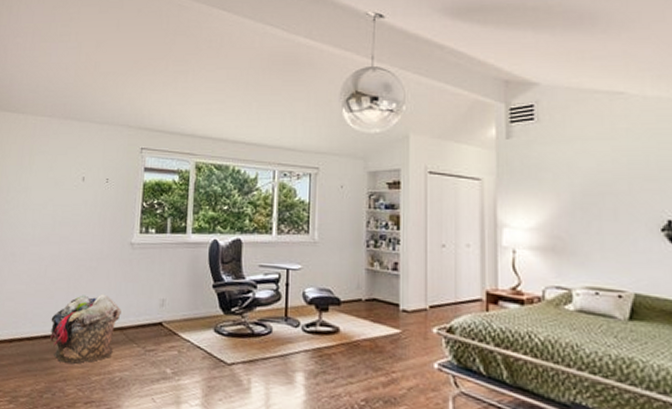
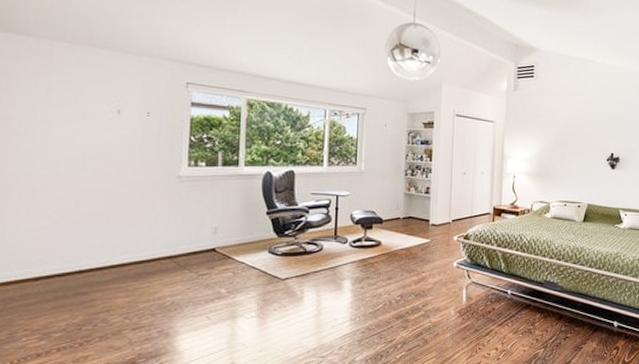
laundry basket: present [50,293,121,365] -> none [87,226,170,295]

